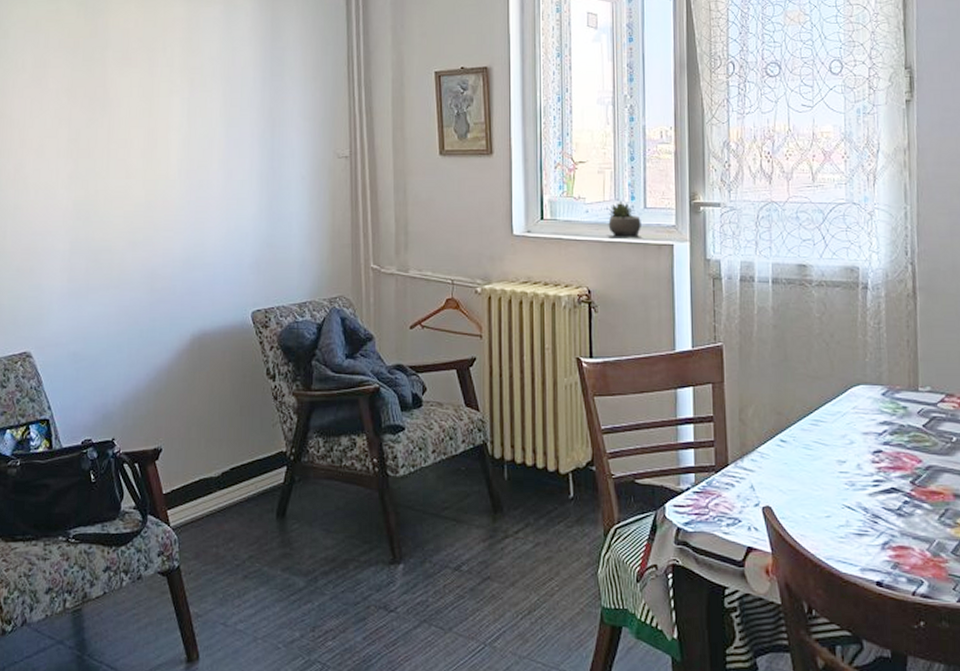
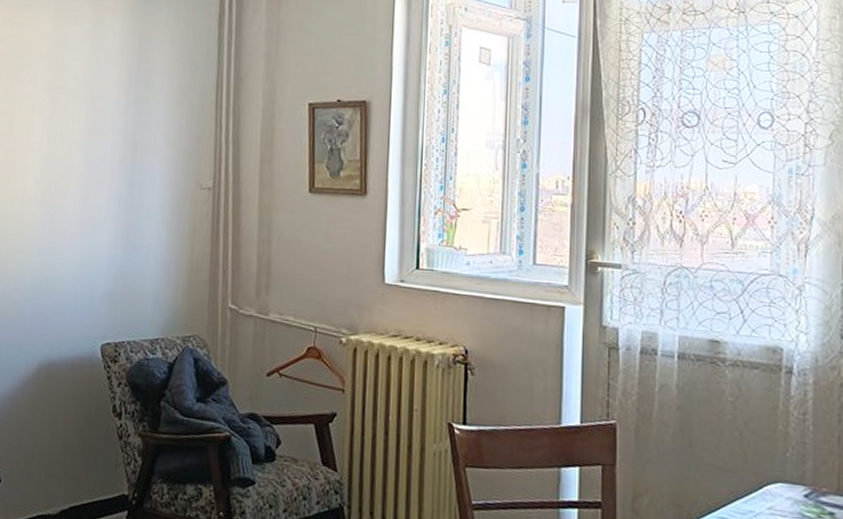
succulent plant: present [607,200,643,239] -> none [489,254,530,298]

